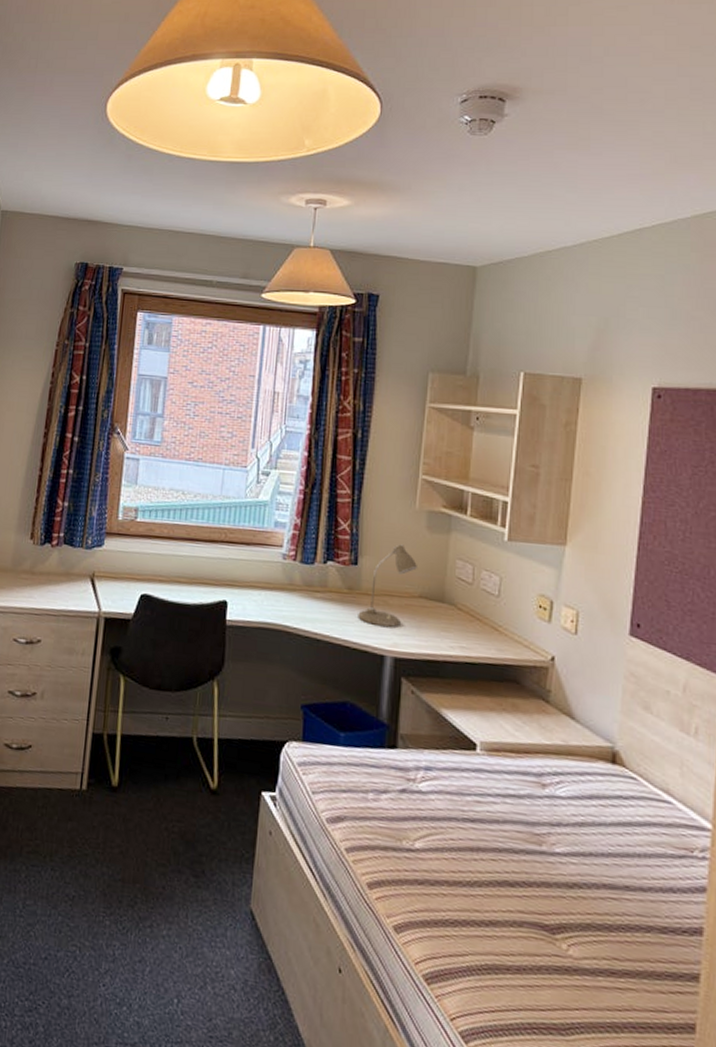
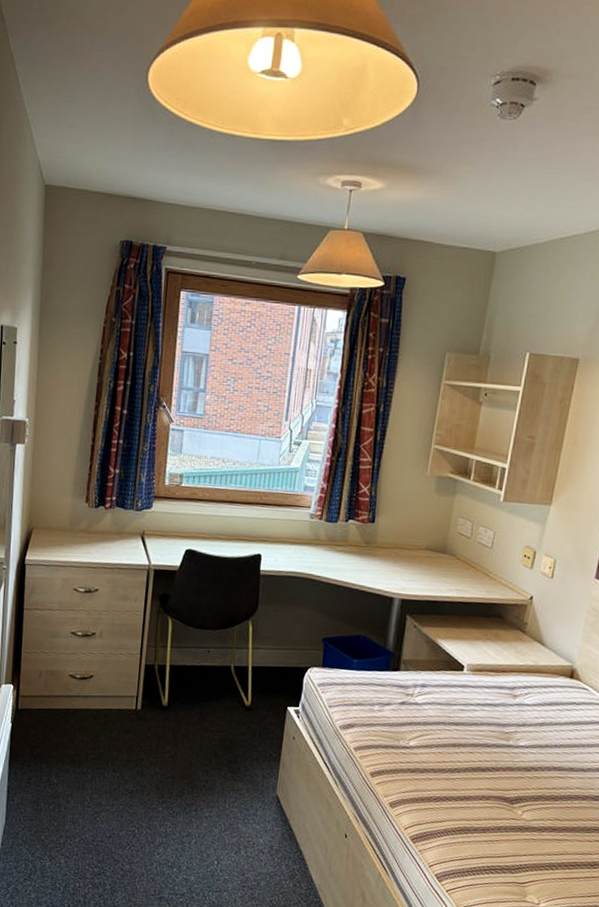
desk lamp: present [358,544,419,627] -> none [373,505,426,574]

